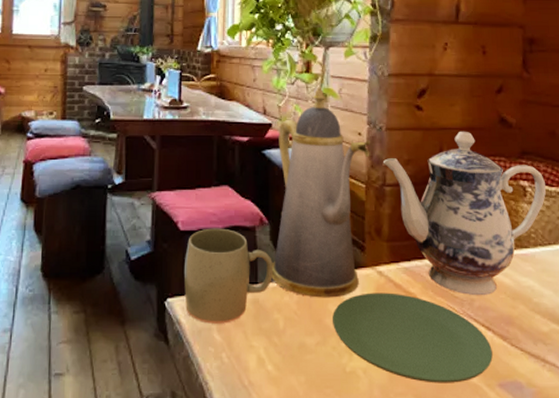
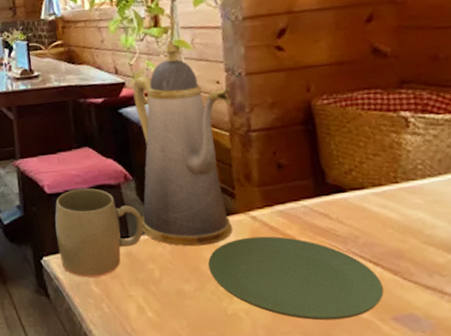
teapot: present [383,131,546,296] -> none [246,66,432,233]

